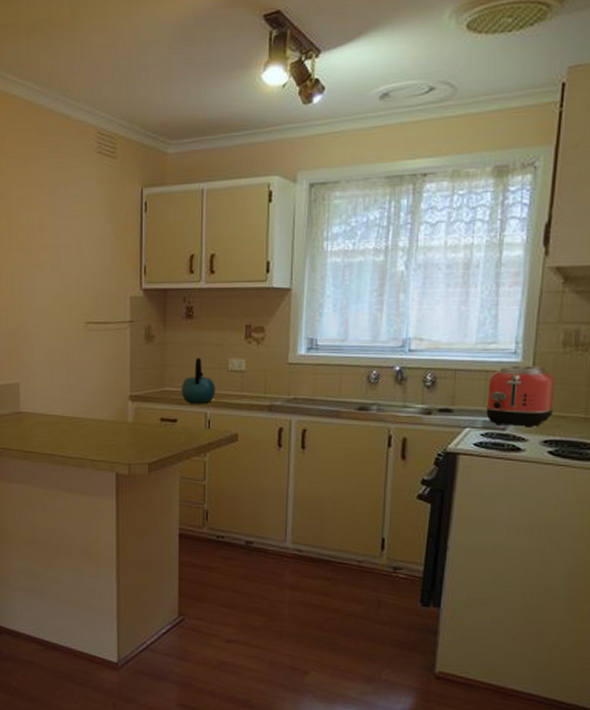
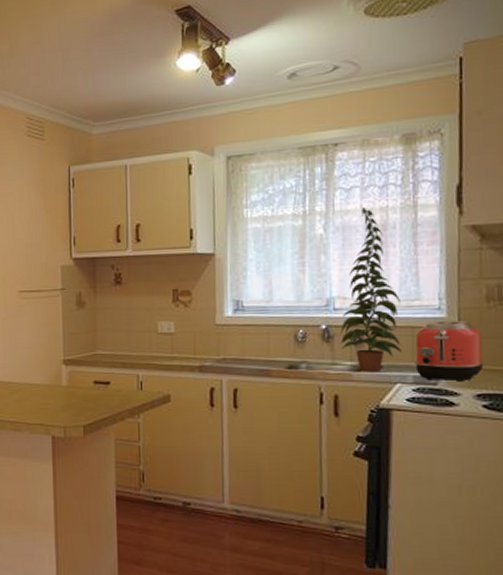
kettle: present [180,357,216,403] -> none [112,321,147,366]
plant: none [412,244,477,415] -> present [340,208,401,371]

